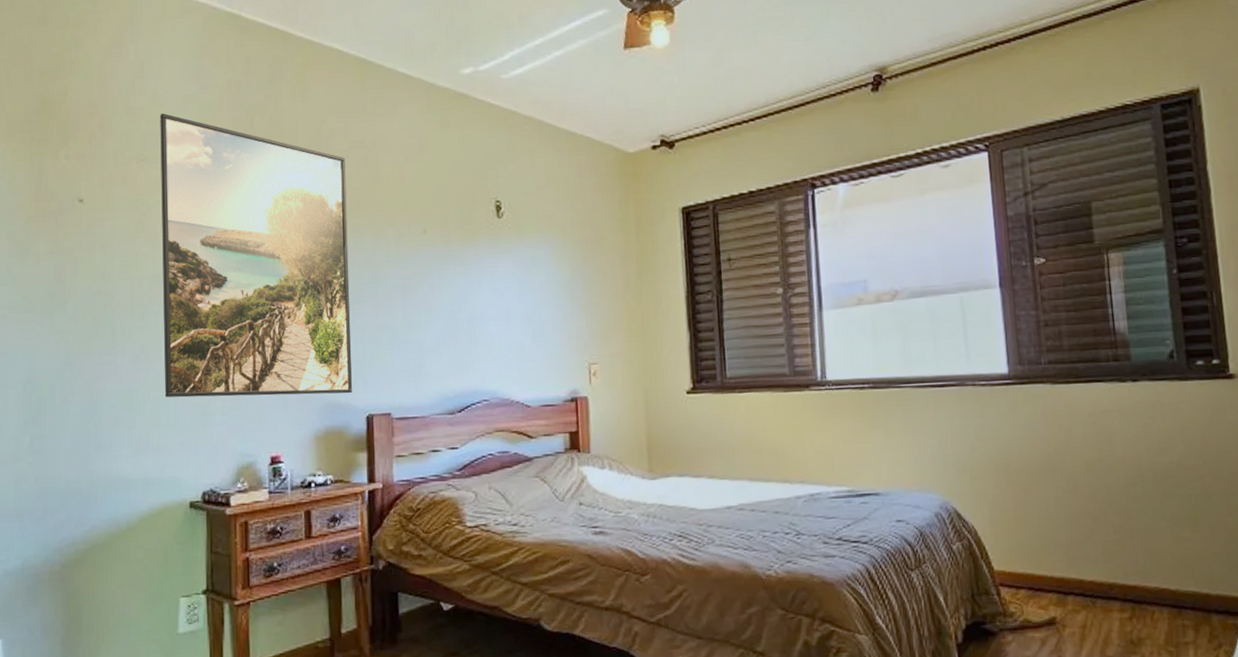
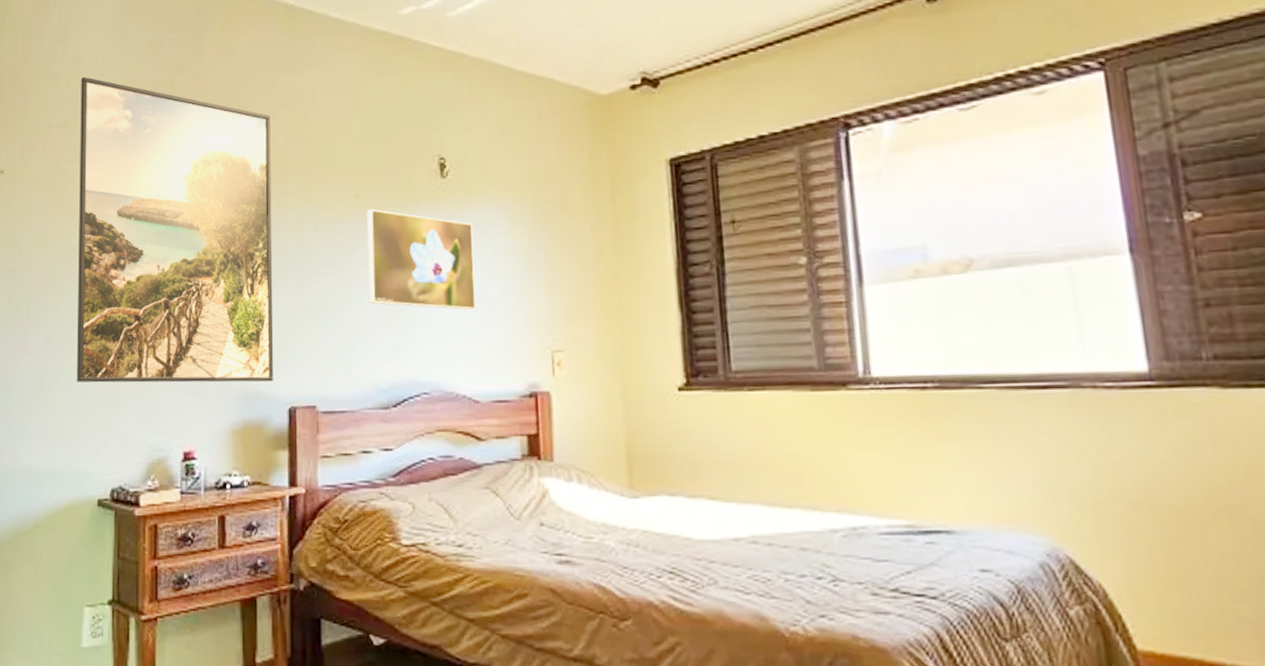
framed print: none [433,243,527,330] -> present [367,209,476,310]

